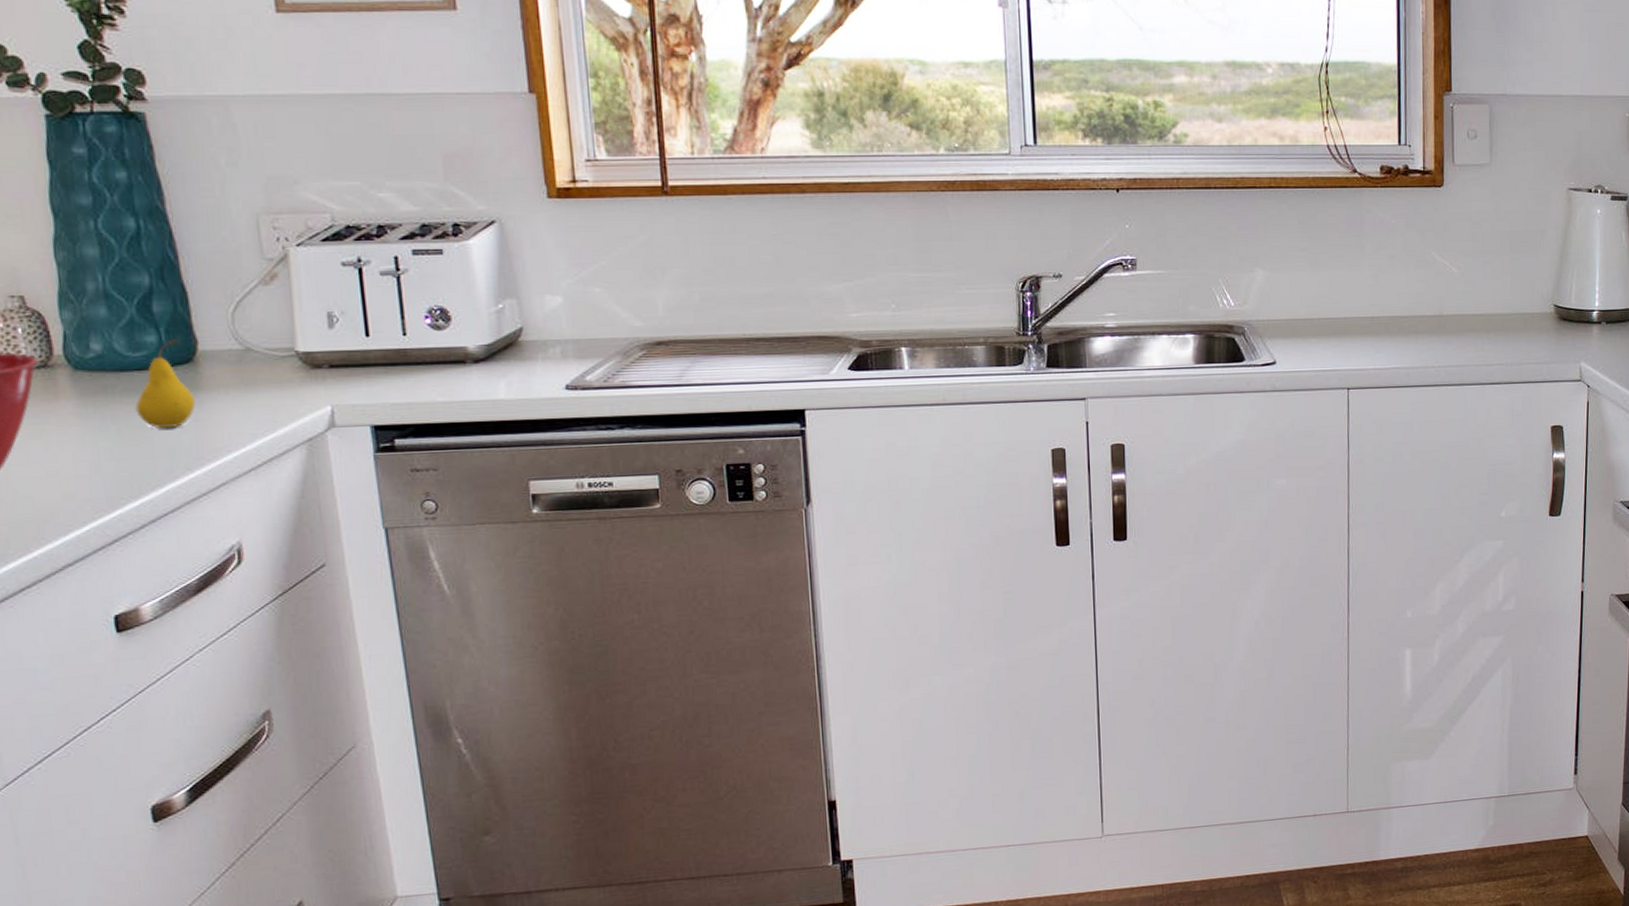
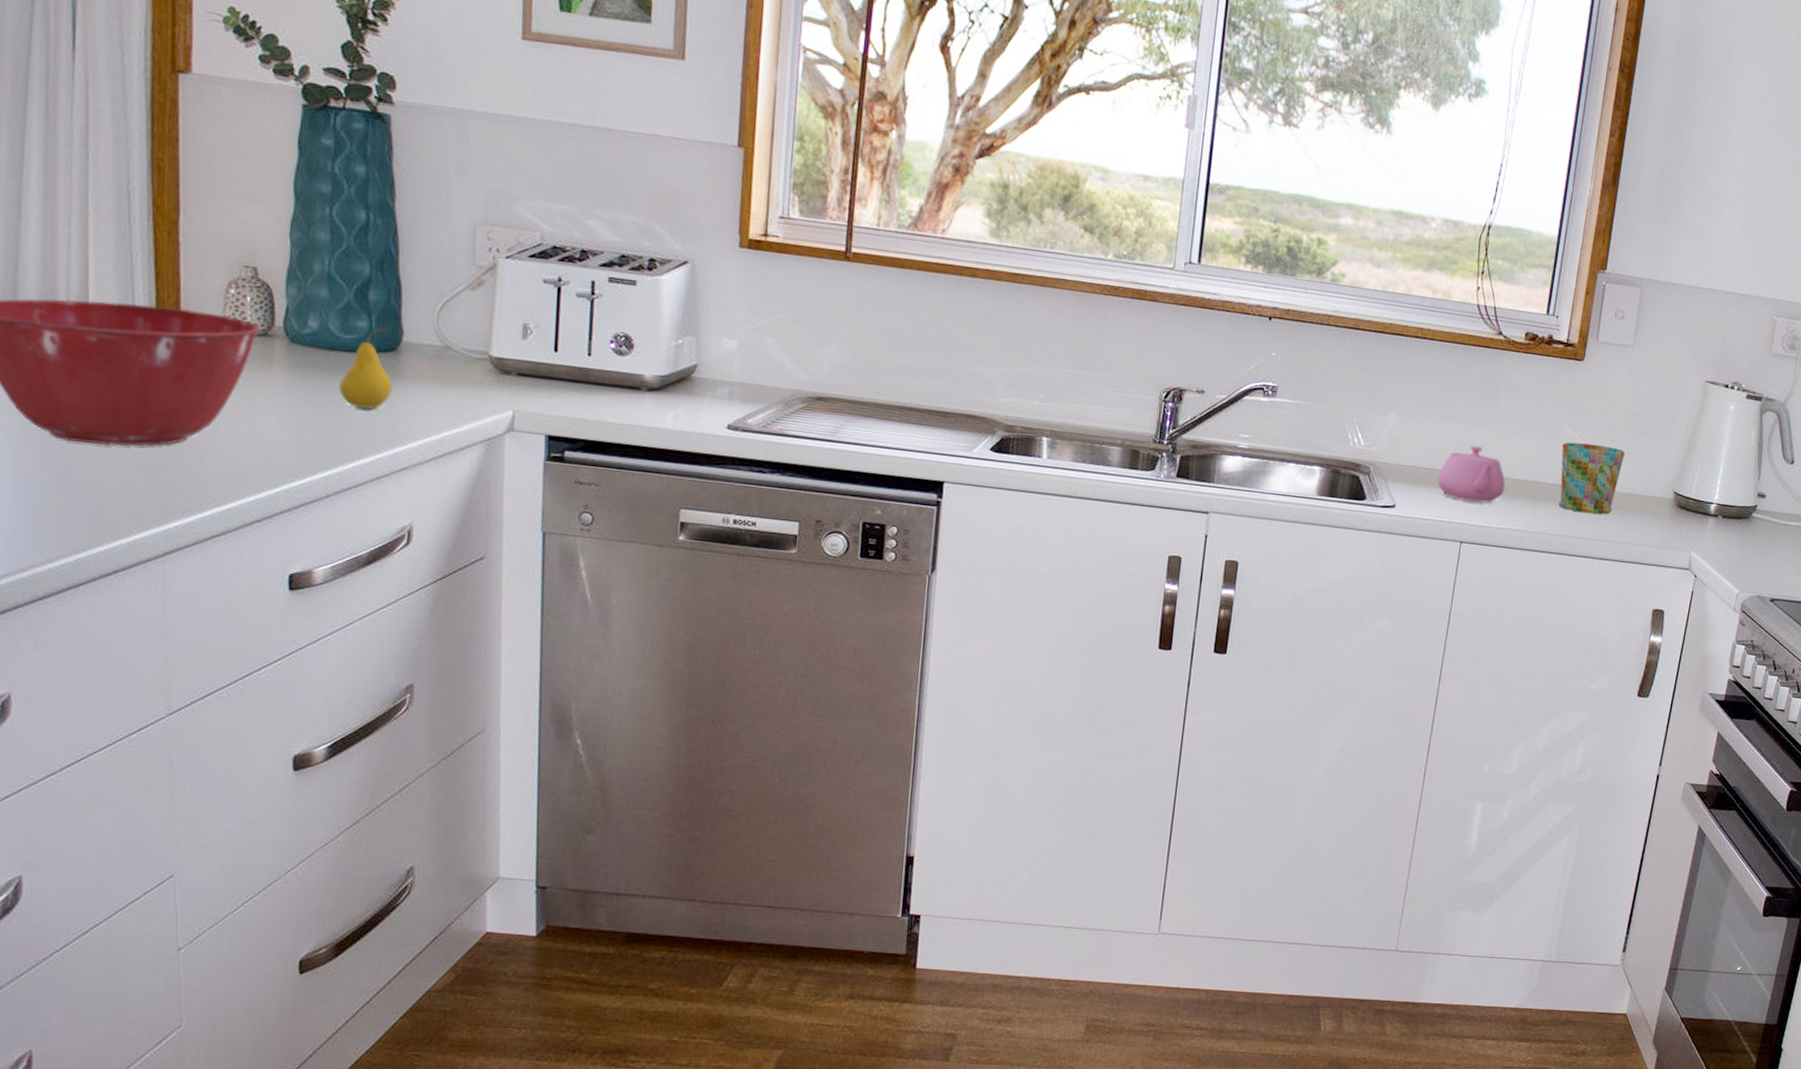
teapot: none [1314,289,1384,346] -> present [1437,446,1506,504]
mug: none [1435,269,1499,340] -> present [1559,442,1625,515]

